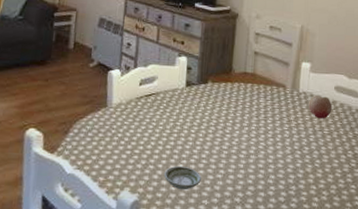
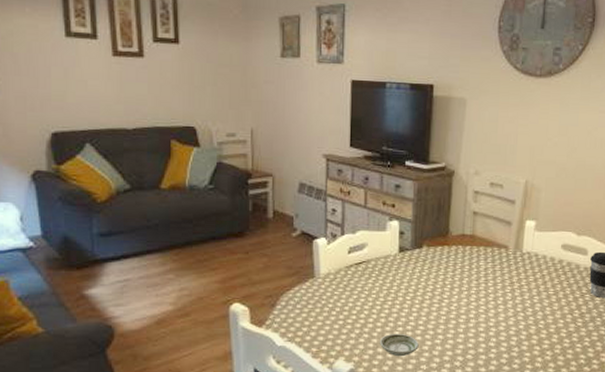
fruit: present [309,95,332,119] -> none [533,255,559,279]

